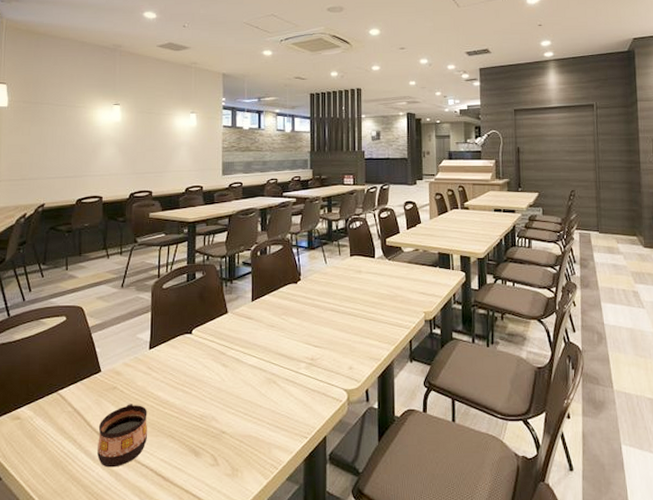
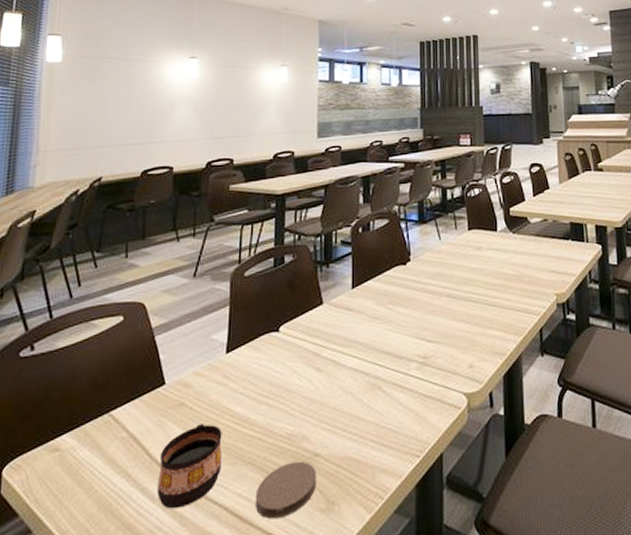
coaster: none [174,436,224,480] -> present [255,461,317,519]

